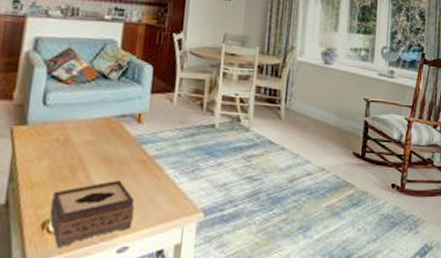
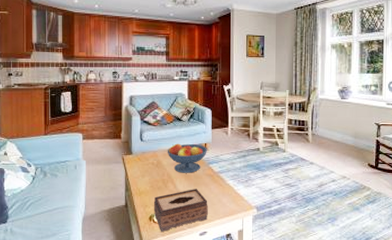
fruit bowl: none [81,111,142,157] -> present [167,143,207,173]

